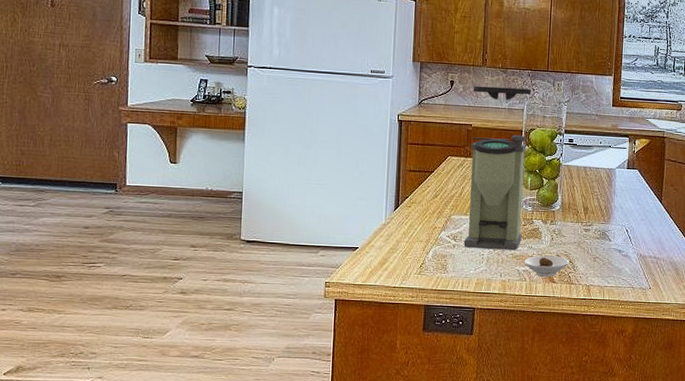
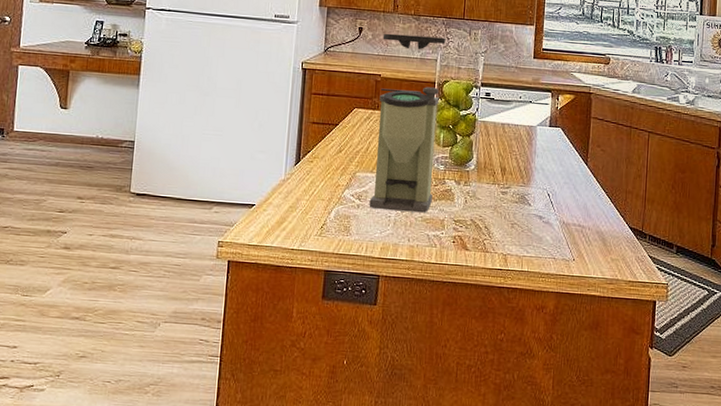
saucer: present [524,255,570,278] -> none [434,219,485,245]

